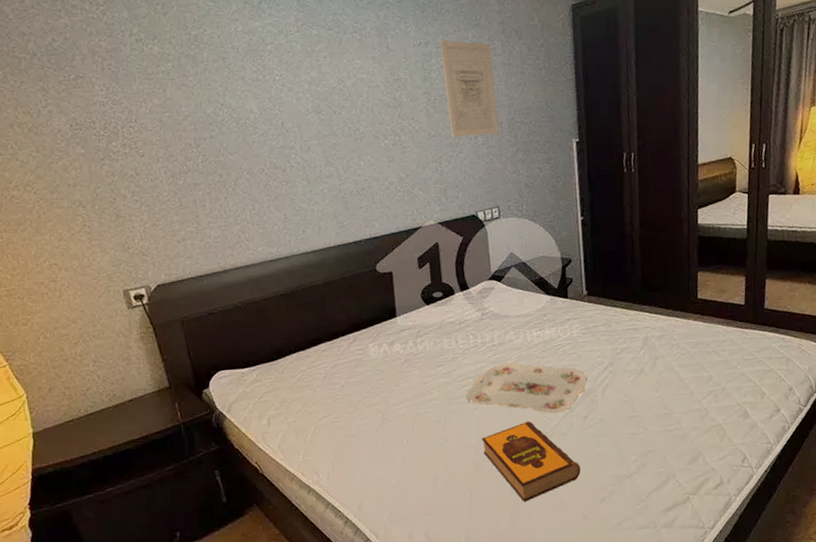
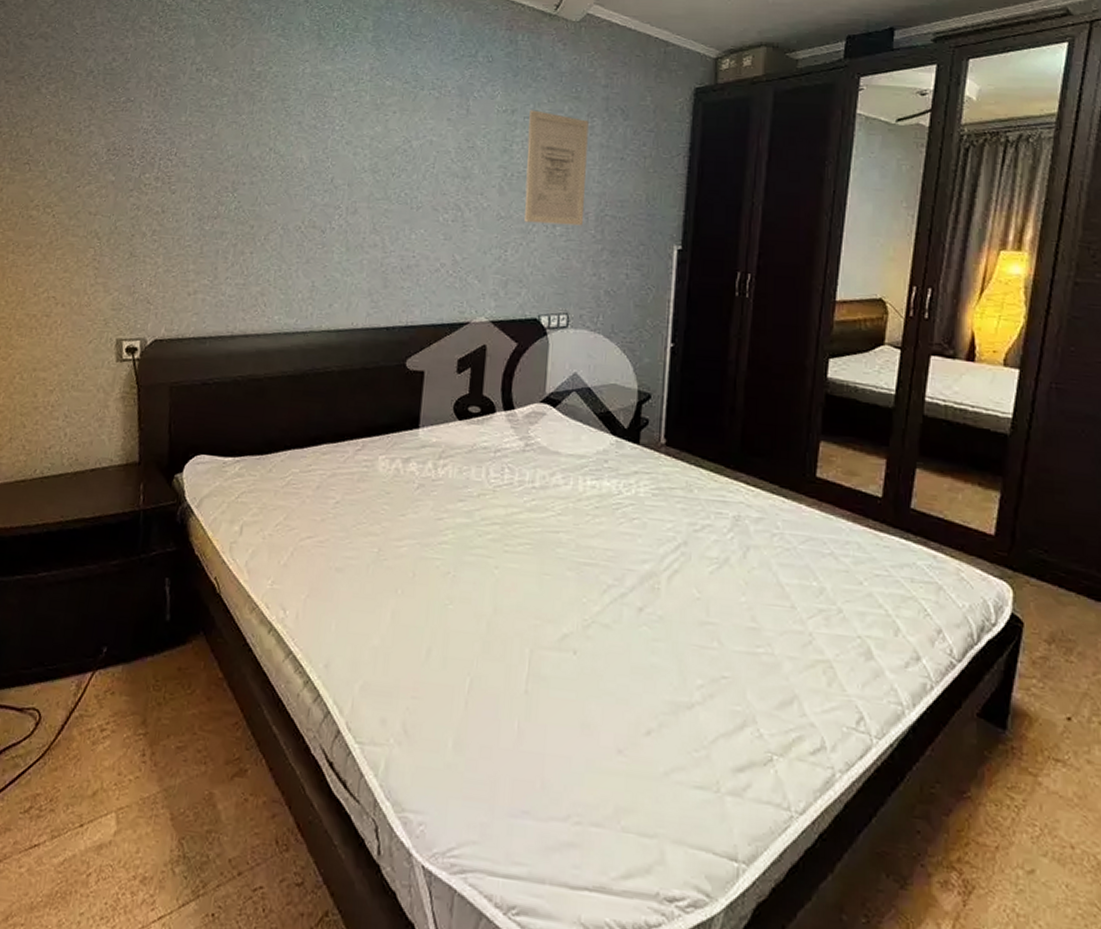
serving tray: present [466,362,588,413] -> none [487,513,651,595]
hardback book: present [482,421,581,502] -> none [497,597,623,710]

